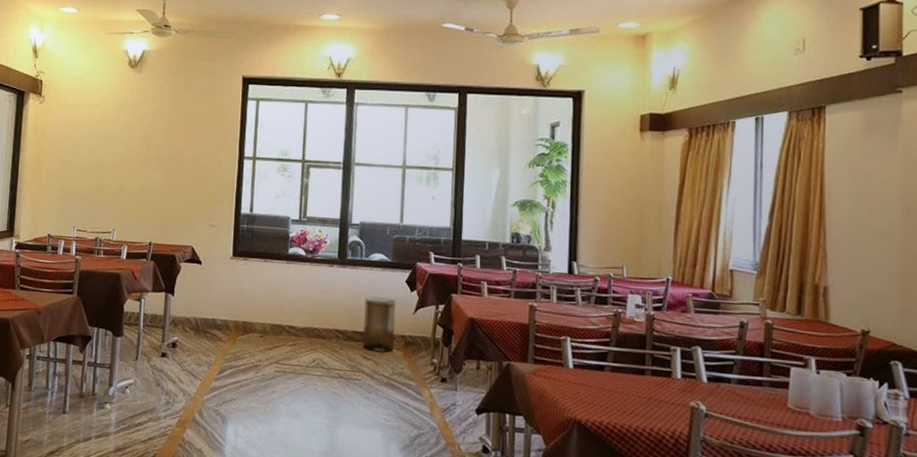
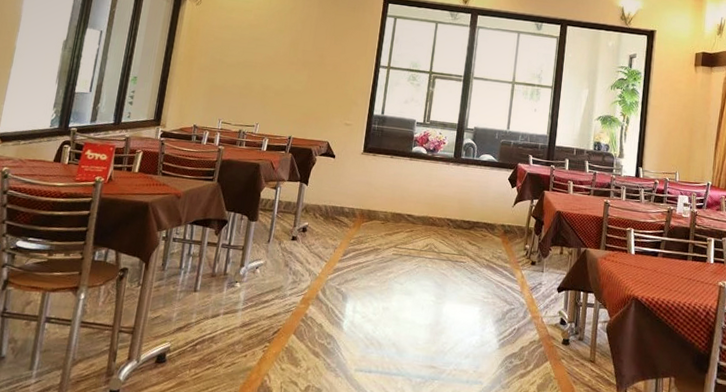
pedal bin: present [363,296,396,353] -> none [469,190,499,239]

